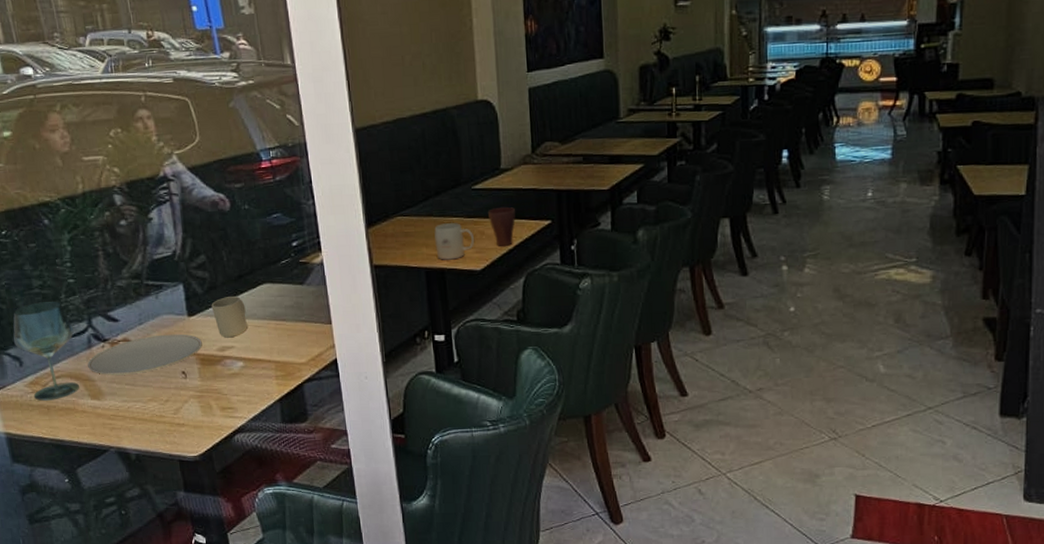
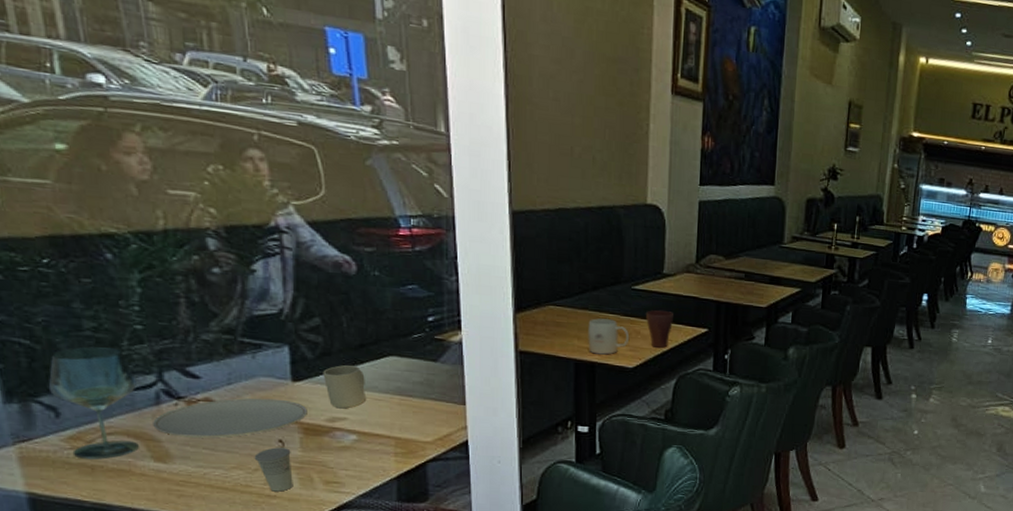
cup: none [164,379,197,420] -> present [254,447,293,492]

